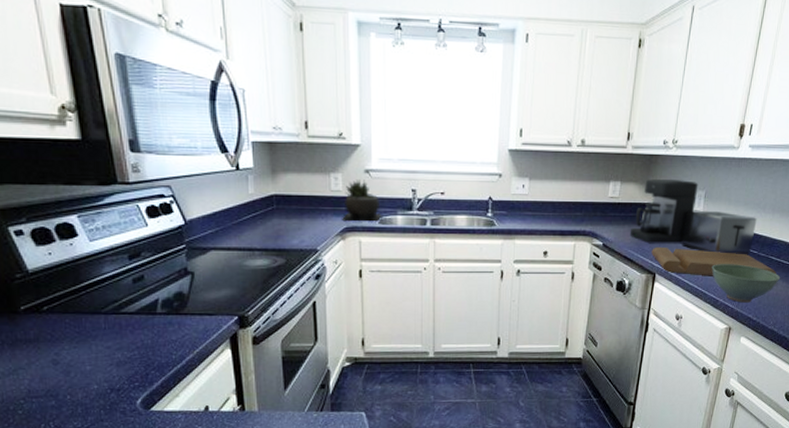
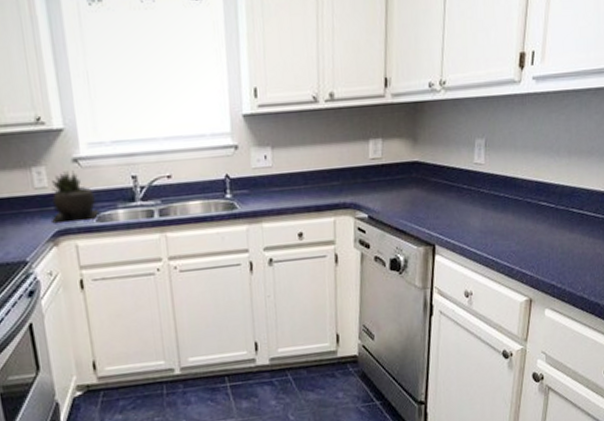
coffee maker: present [629,179,698,244] -> none [399,128,476,210]
cutting board: present [651,246,777,276] -> none [428,208,581,242]
toaster: present [681,210,757,255] -> none [462,160,551,213]
bowl: present [711,264,781,303] -> none [501,222,586,269]

